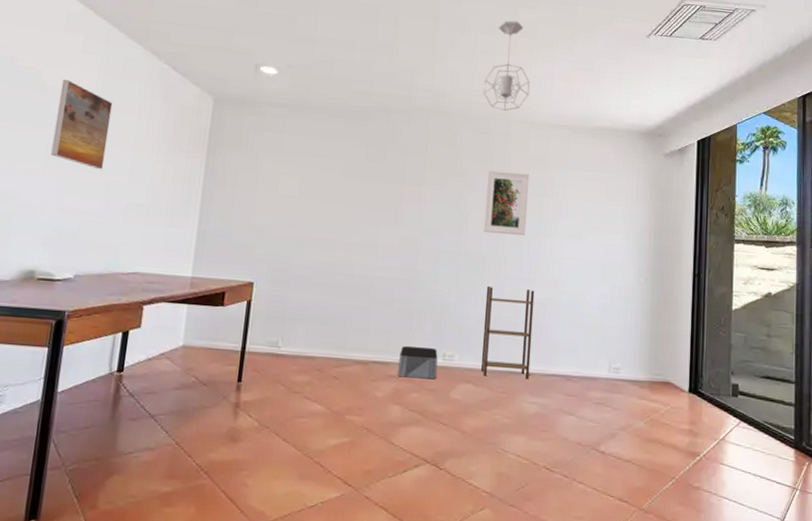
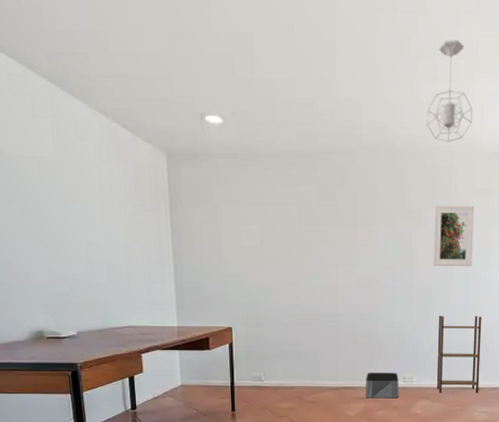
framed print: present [51,80,113,170] -> none [20,148,79,235]

